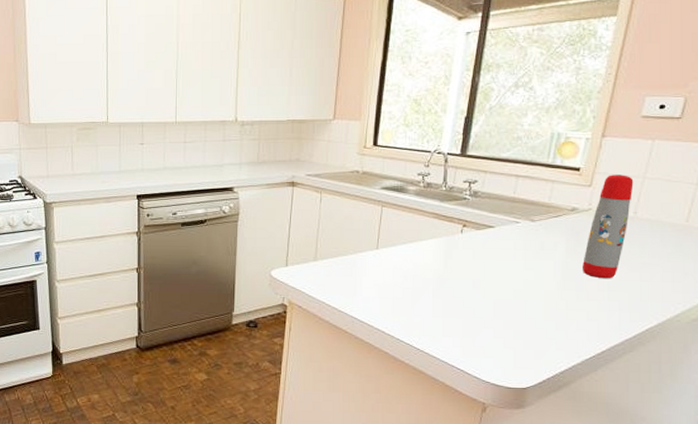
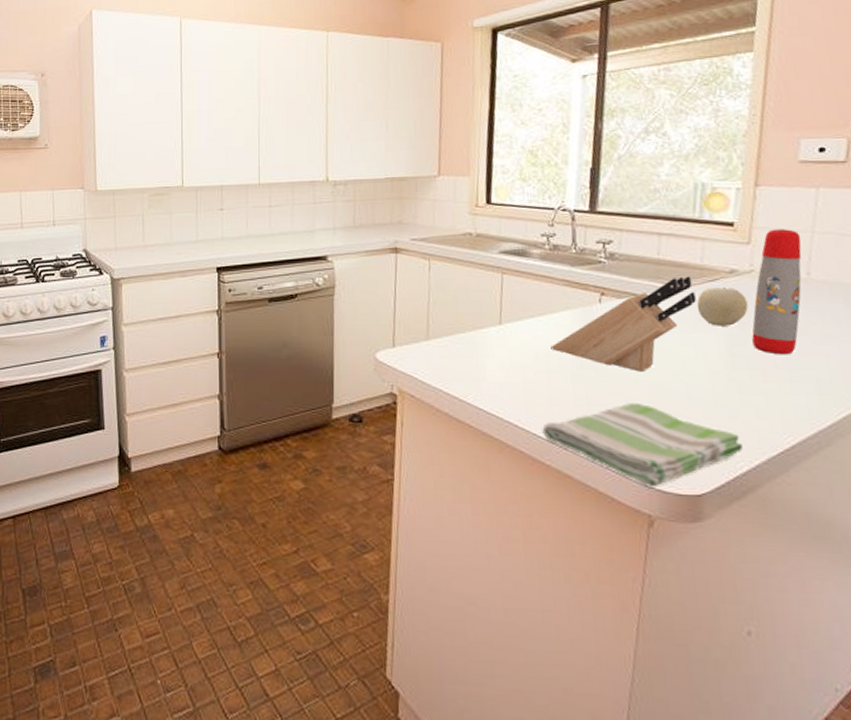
dish towel: none [404,315,563,382] -> present [542,402,743,487]
knife block: none [417,212,541,290] -> present [550,276,696,372]
fruit: none [541,222,582,255] -> present [696,287,748,326]

